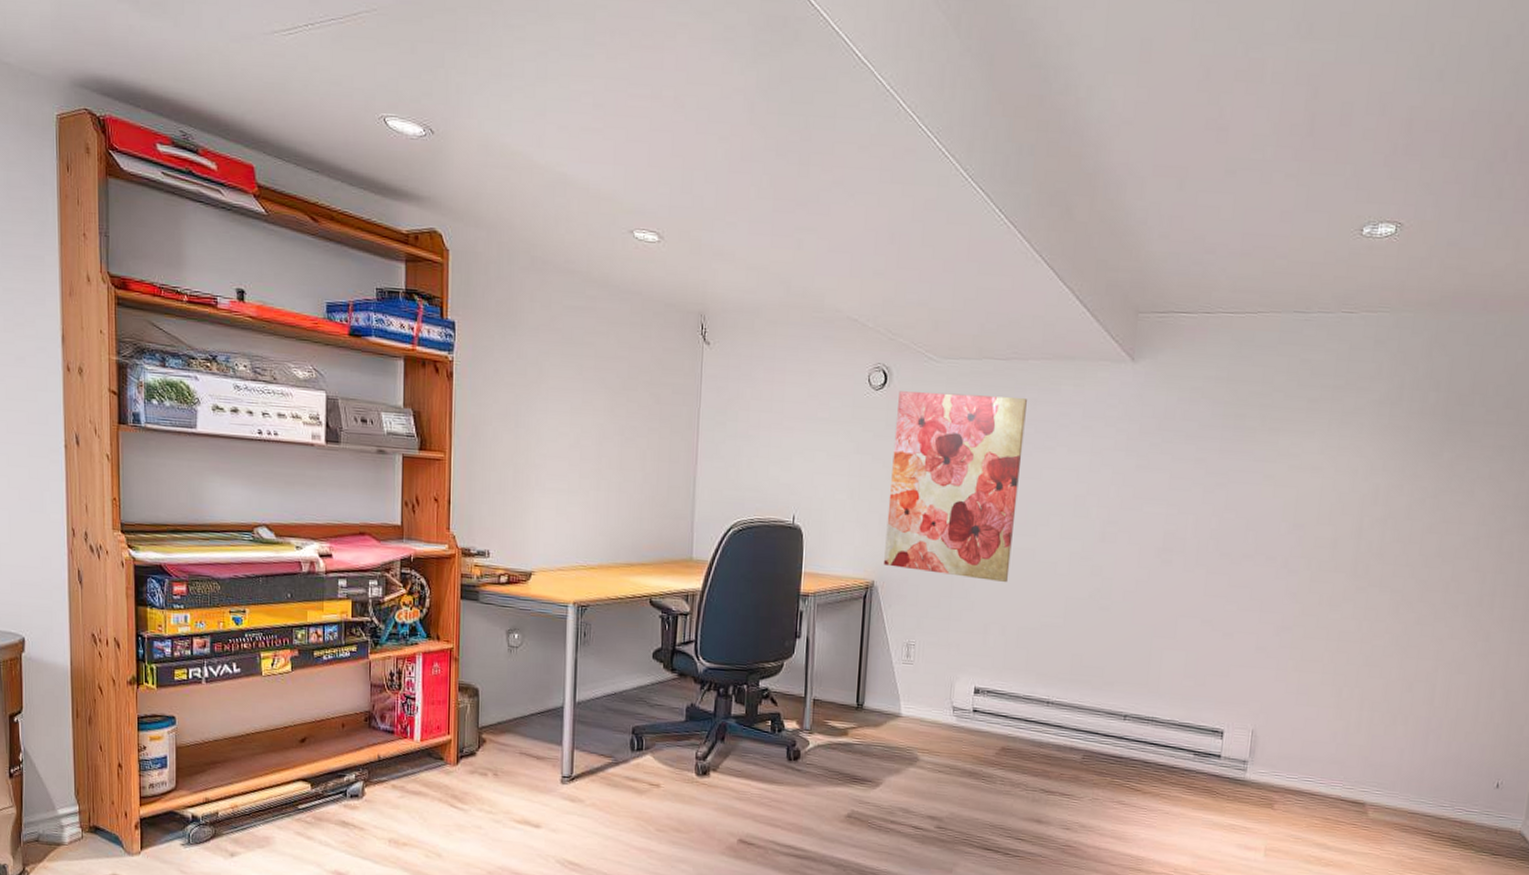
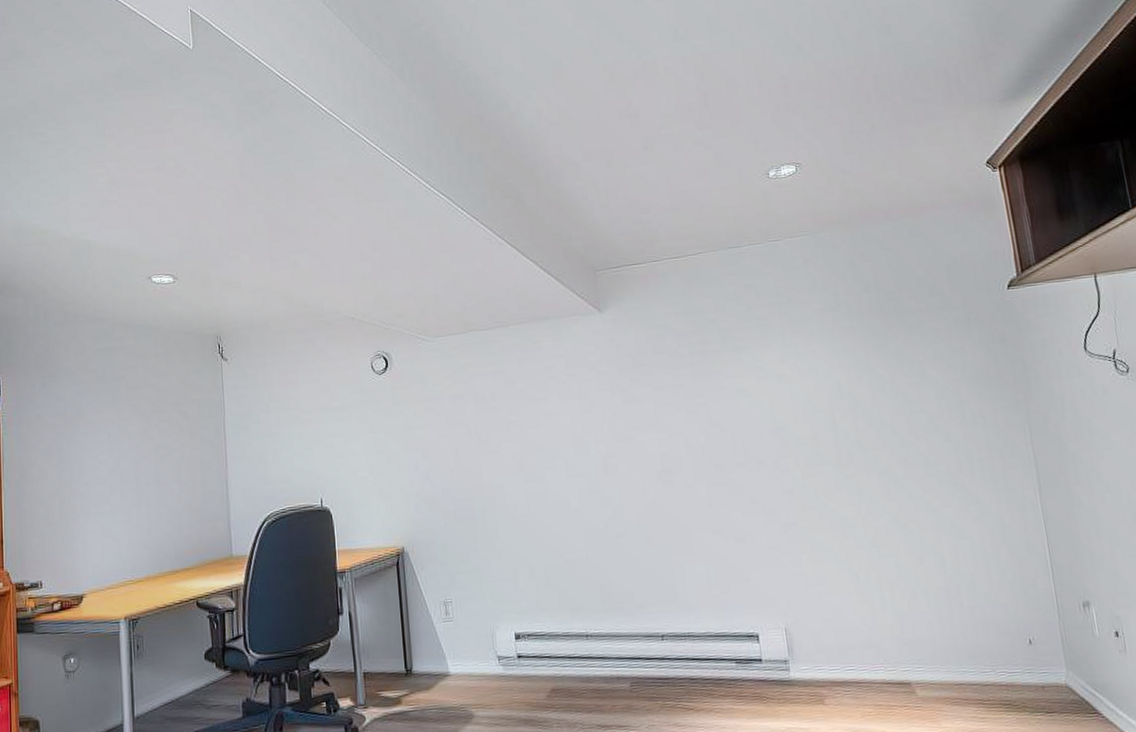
wall art: present [884,391,1027,583] -> none [400,359,528,531]

